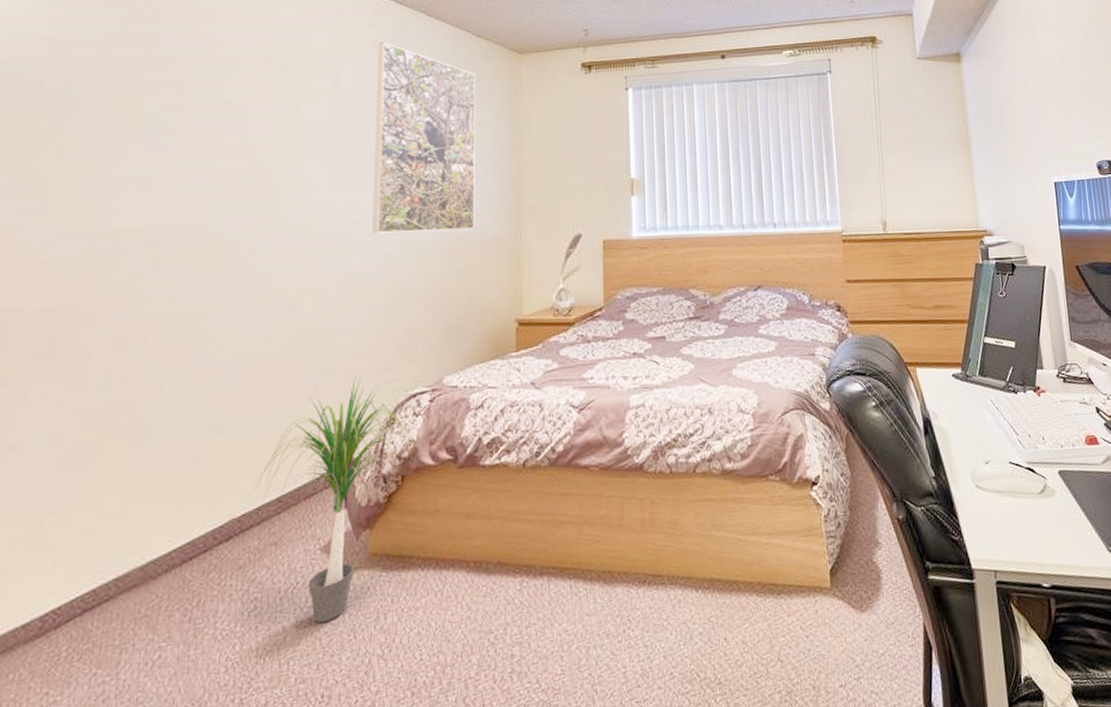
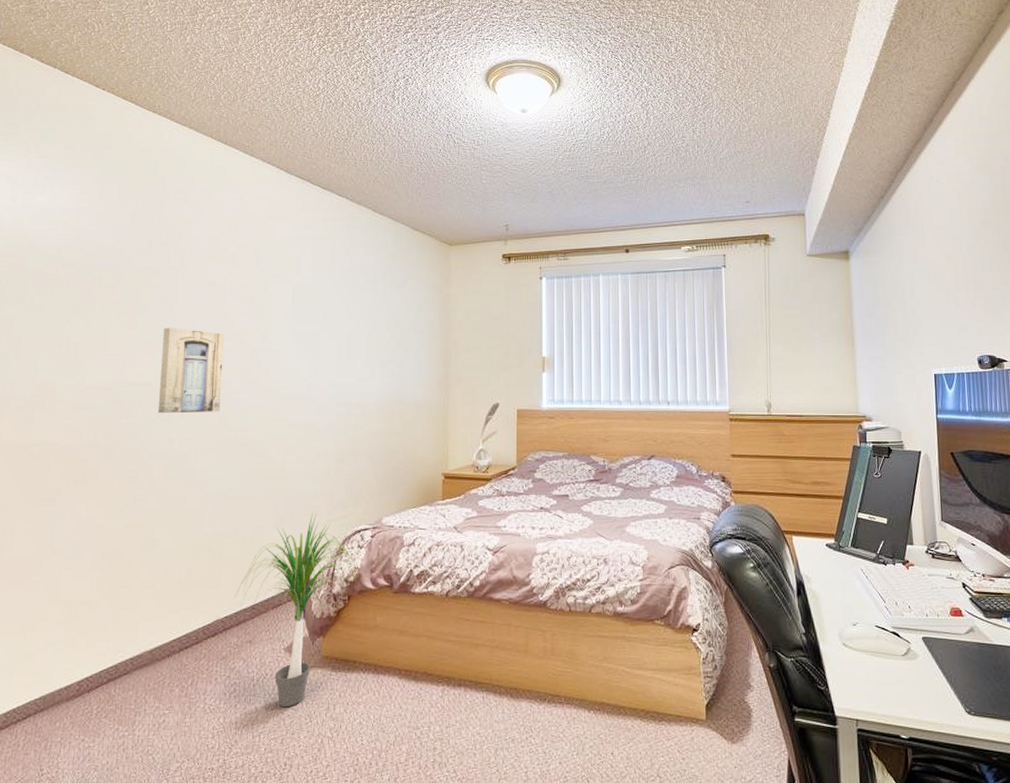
wall art: none [154,158,242,265] -> present [157,328,225,414]
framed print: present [372,42,475,234] -> none [327,234,412,396]

